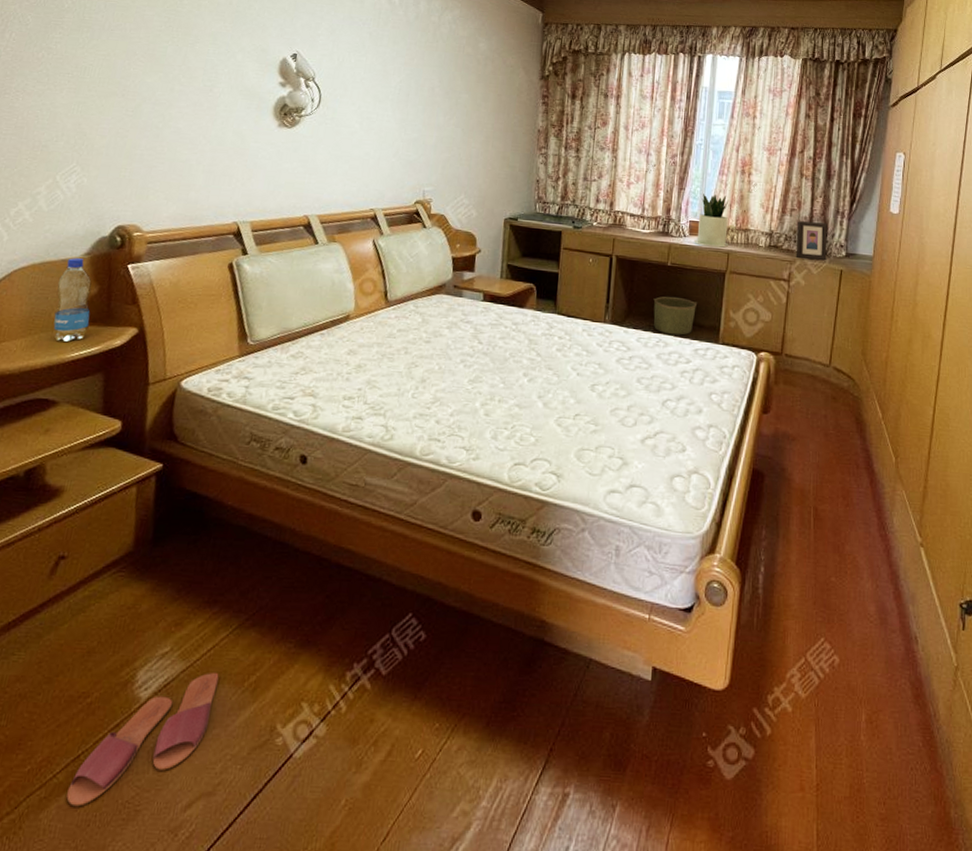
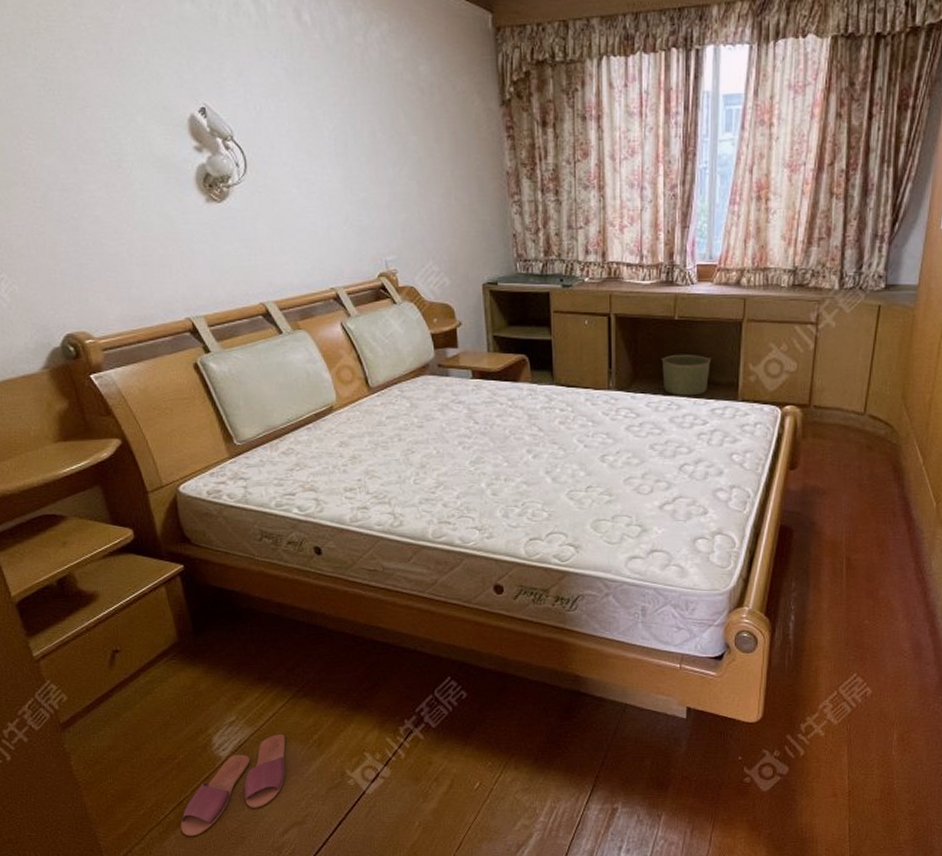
bottle: present [53,258,92,343] -> none [25,373,72,459]
planter: present [694,194,729,249] -> none [704,230,745,294]
picture frame: present [797,221,828,260] -> none [826,251,863,296]

